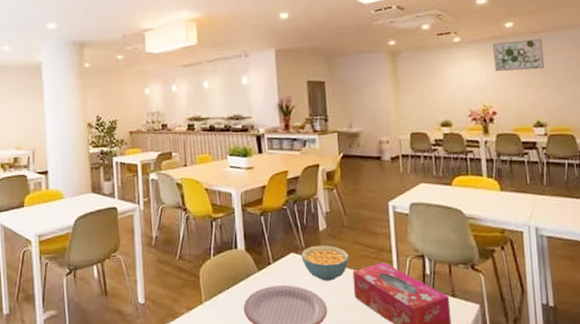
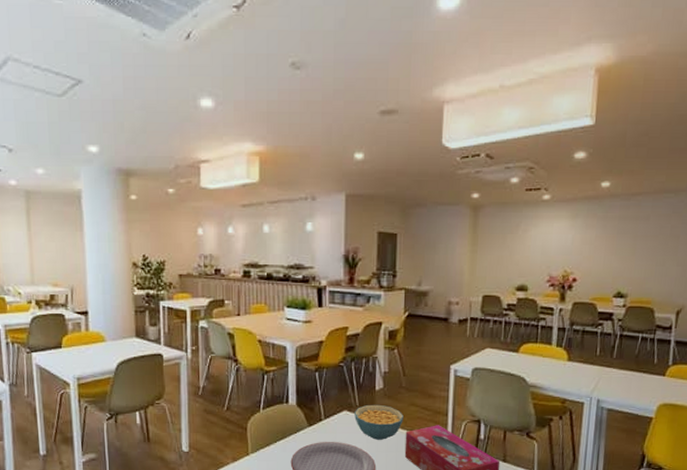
wall art: present [493,39,545,72] -> none [582,202,639,236]

